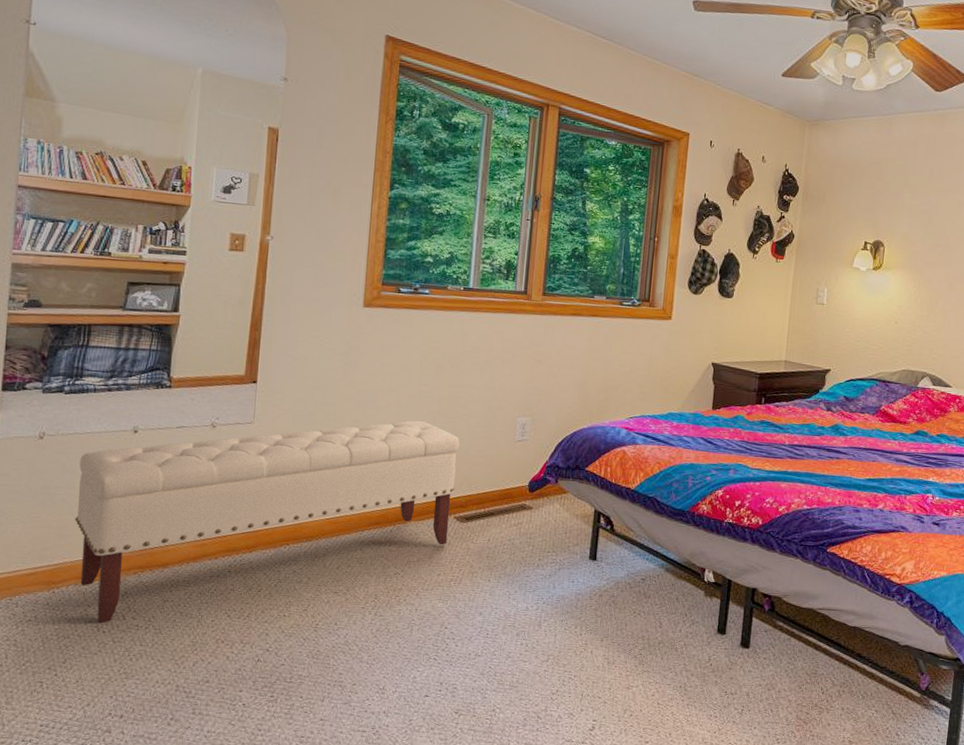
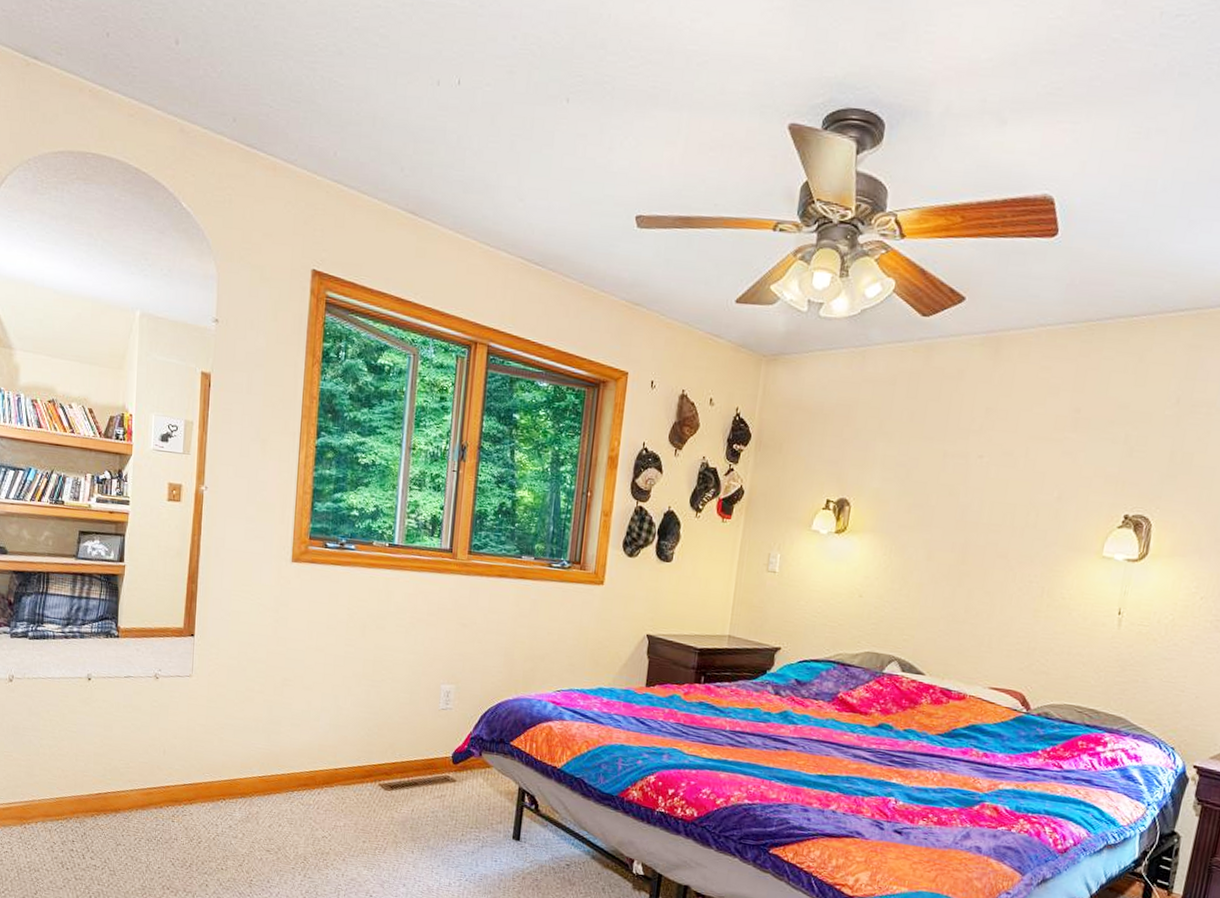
bench: present [75,420,460,624] -> none [40,681,384,861]

